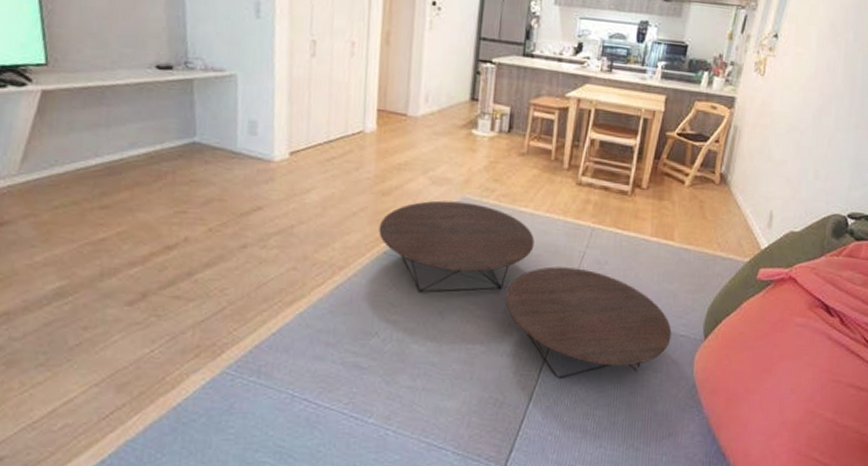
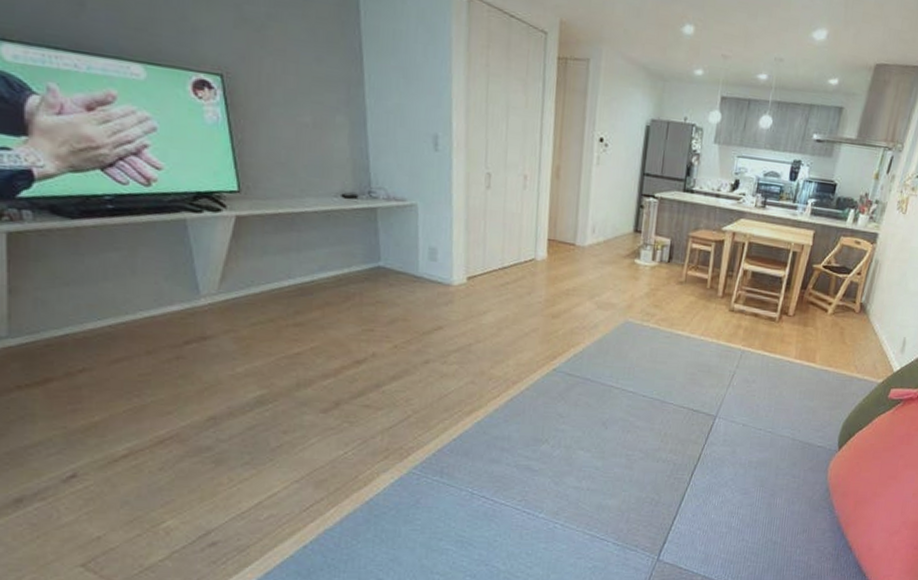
coffee table: present [378,200,672,380] -> none [549,323,810,483]

